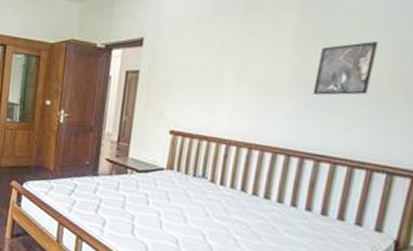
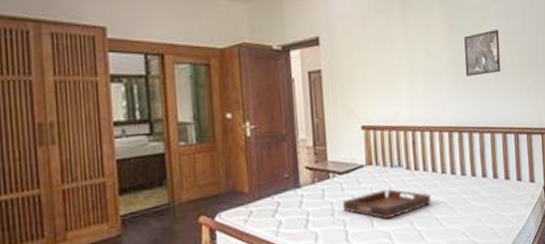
serving tray: none [134,195,233,226] -> present [342,189,431,220]

